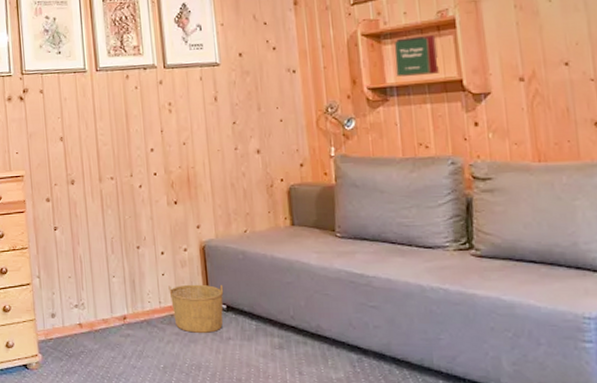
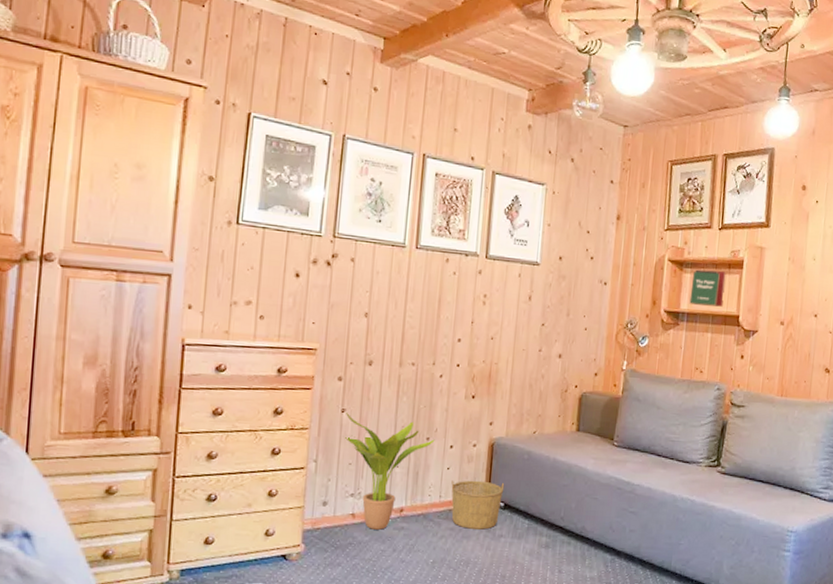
potted plant: none [58,229,145,338] -> present [343,411,435,530]

